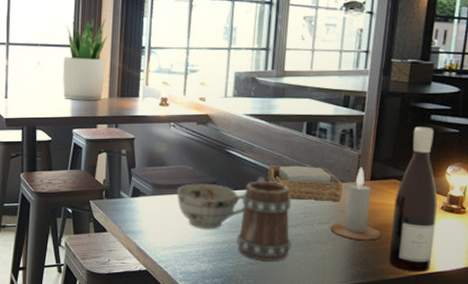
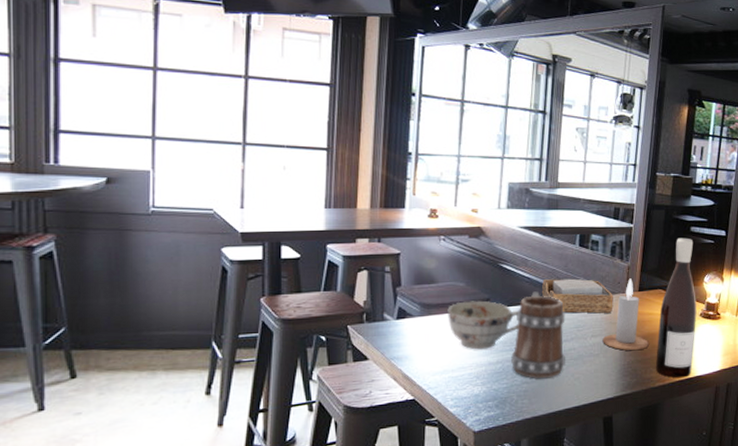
planter: present [63,18,108,101] -> none [314,118,369,212]

